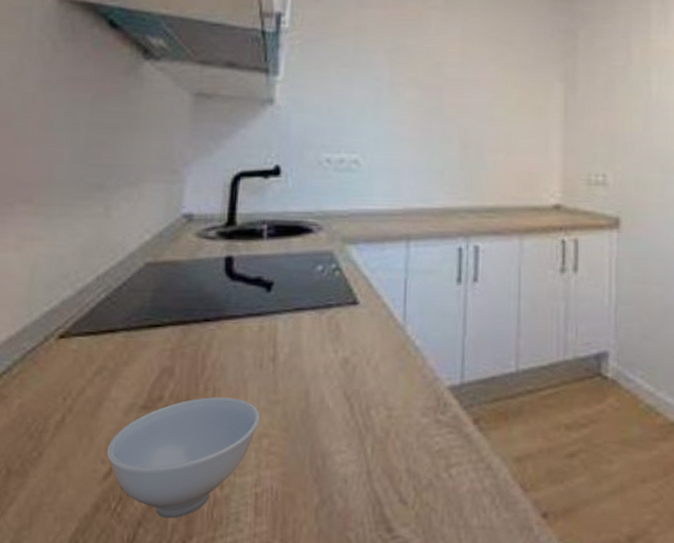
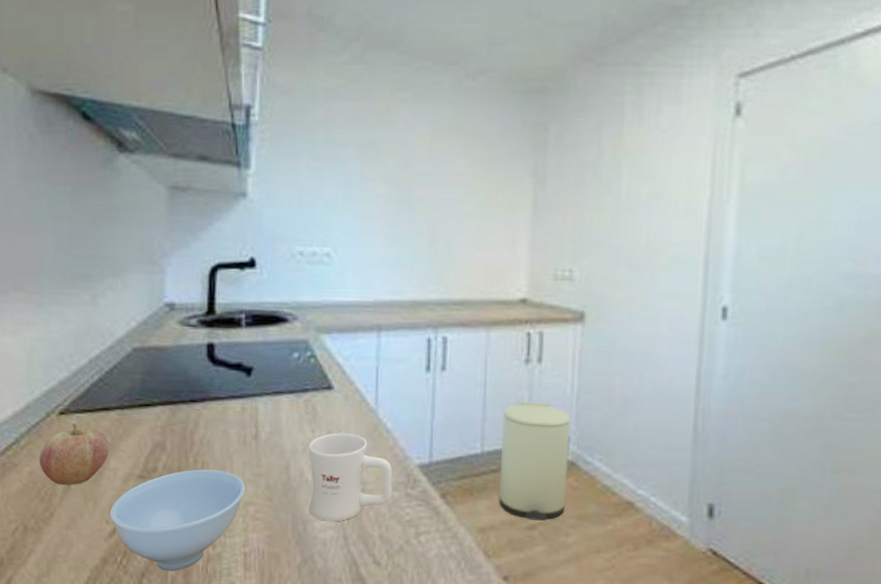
fruit: none [31,347,112,419] -> present [38,422,109,485]
mug: none [330,352,421,454] -> present [309,432,393,522]
pedal bin: none [536,313,610,448] -> present [499,401,571,522]

